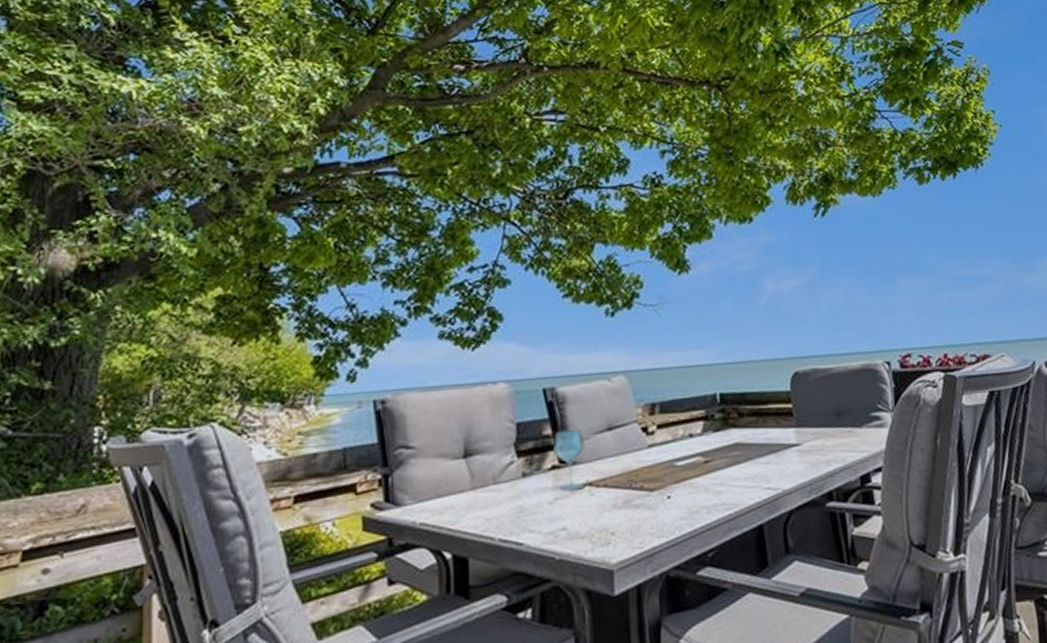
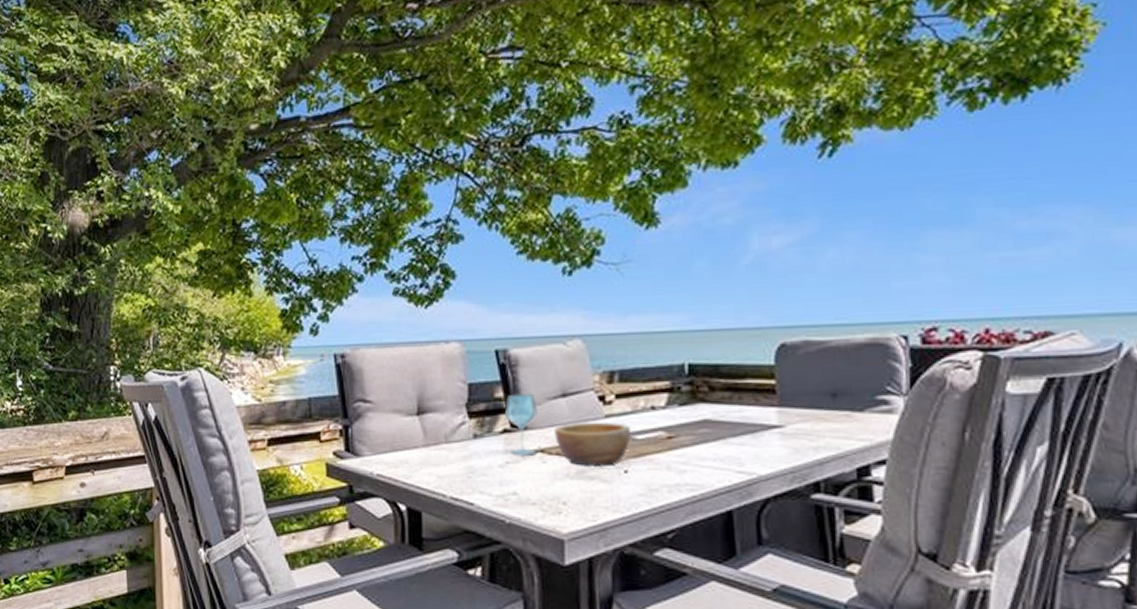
bowl: none [601,451,673,495] -> present [554,422,632,465]

